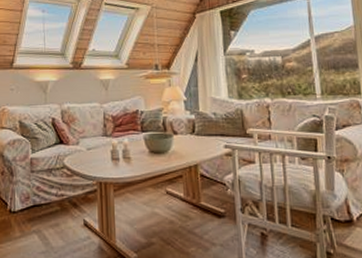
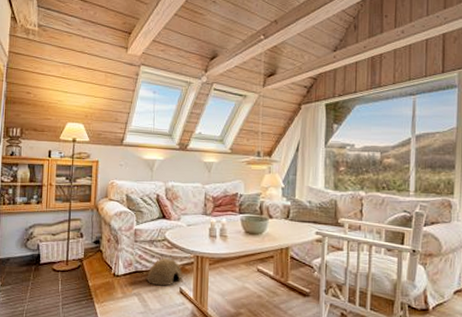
woven basket: none [46,188,86,220] -> present [147,258,183,286]

